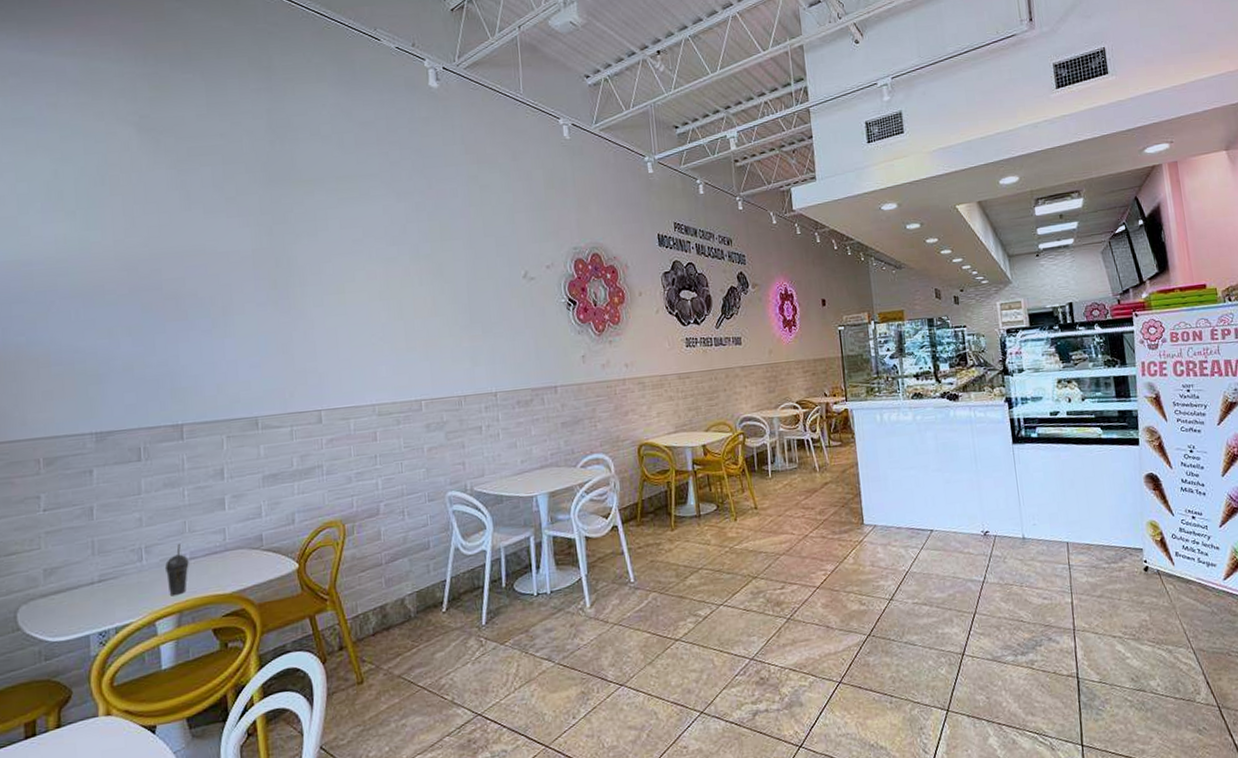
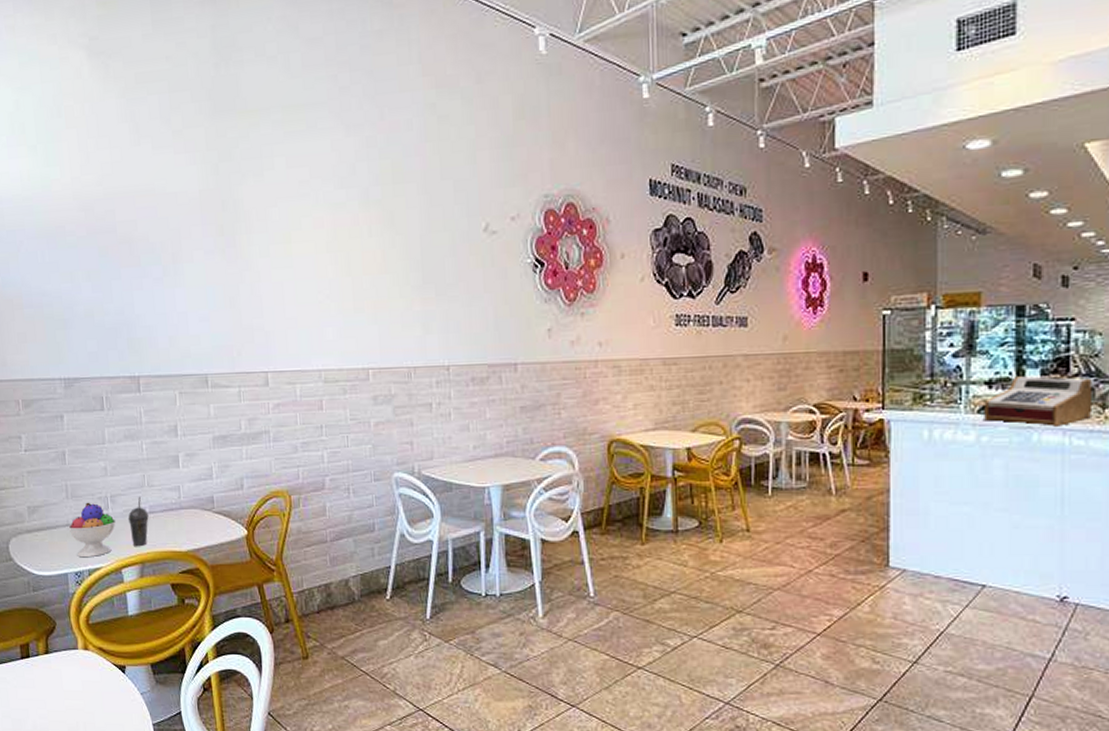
icecream: none [93,556,151,616] -> present [68,502,117,558]
cash register: none [915,367,986,406] -> present [984,376,1091,428]

